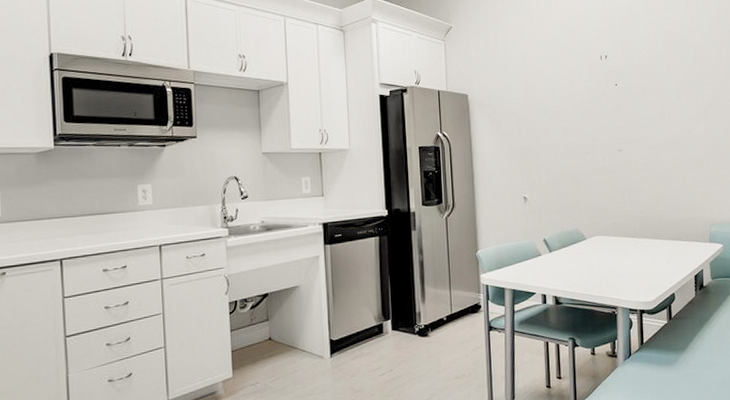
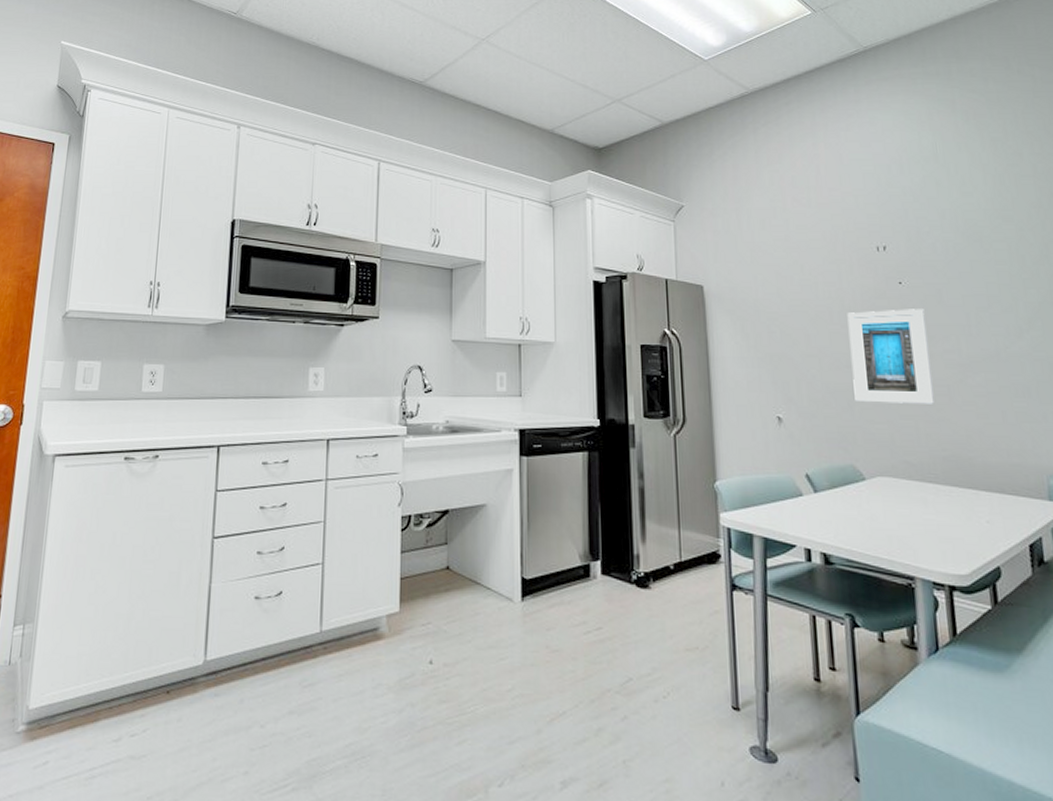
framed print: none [577,105,637,181] -> present [847,309,935,404]

